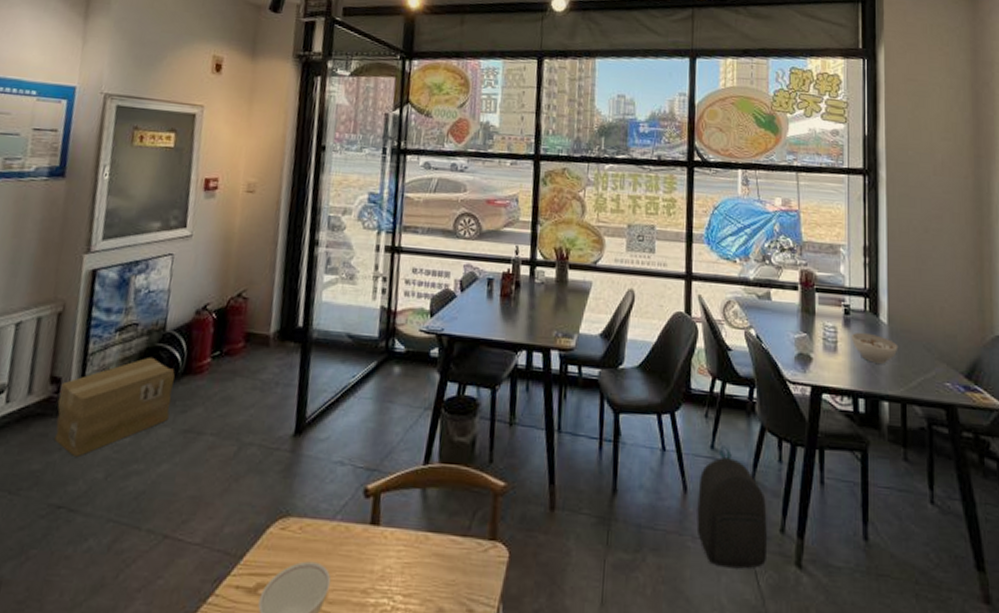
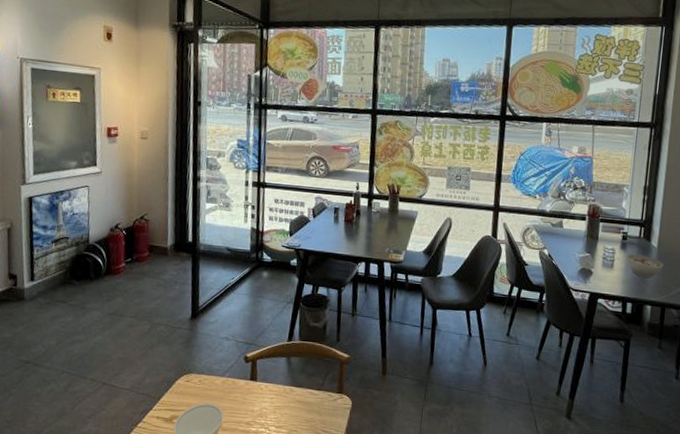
cardboard box: present [54,356,175,457] -> none [16,261,99,329]
backpack: present [696,446,767,569] -> none [492,334,547,418]

